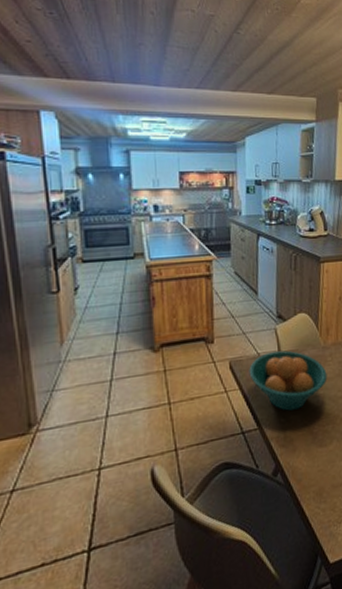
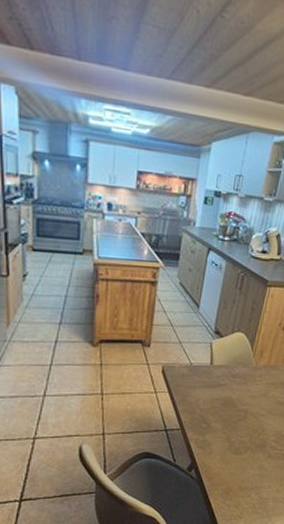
fruit bowl: present [249,350,328,411] -> none [179,364,254,419]

